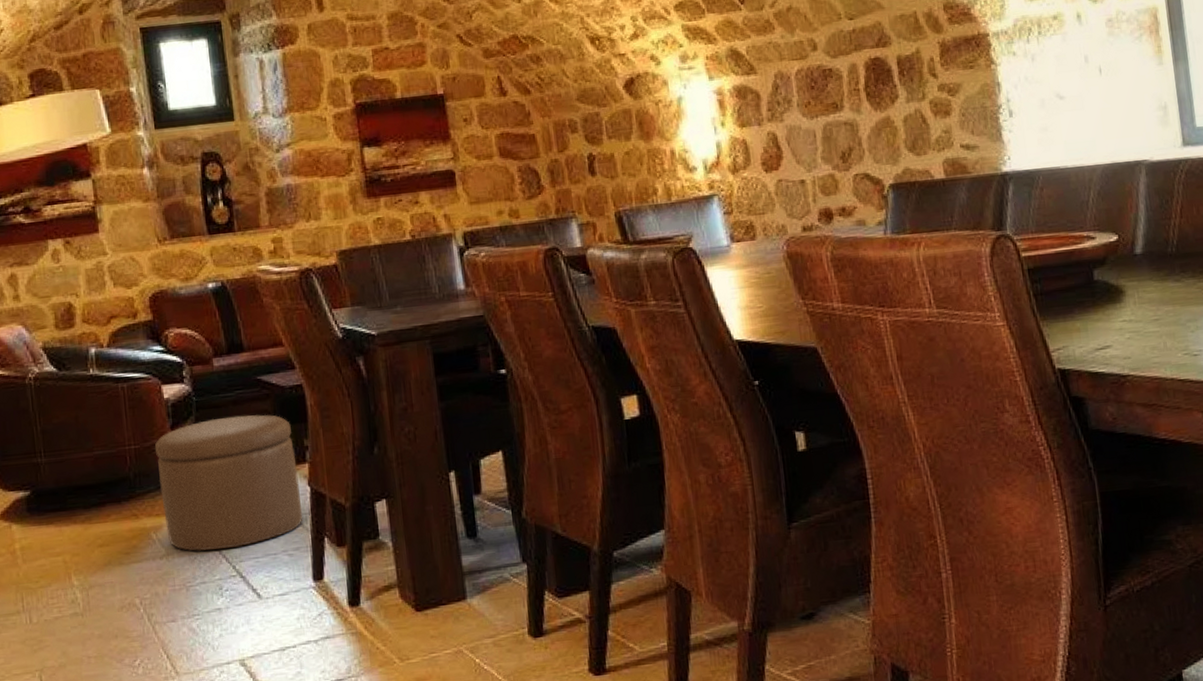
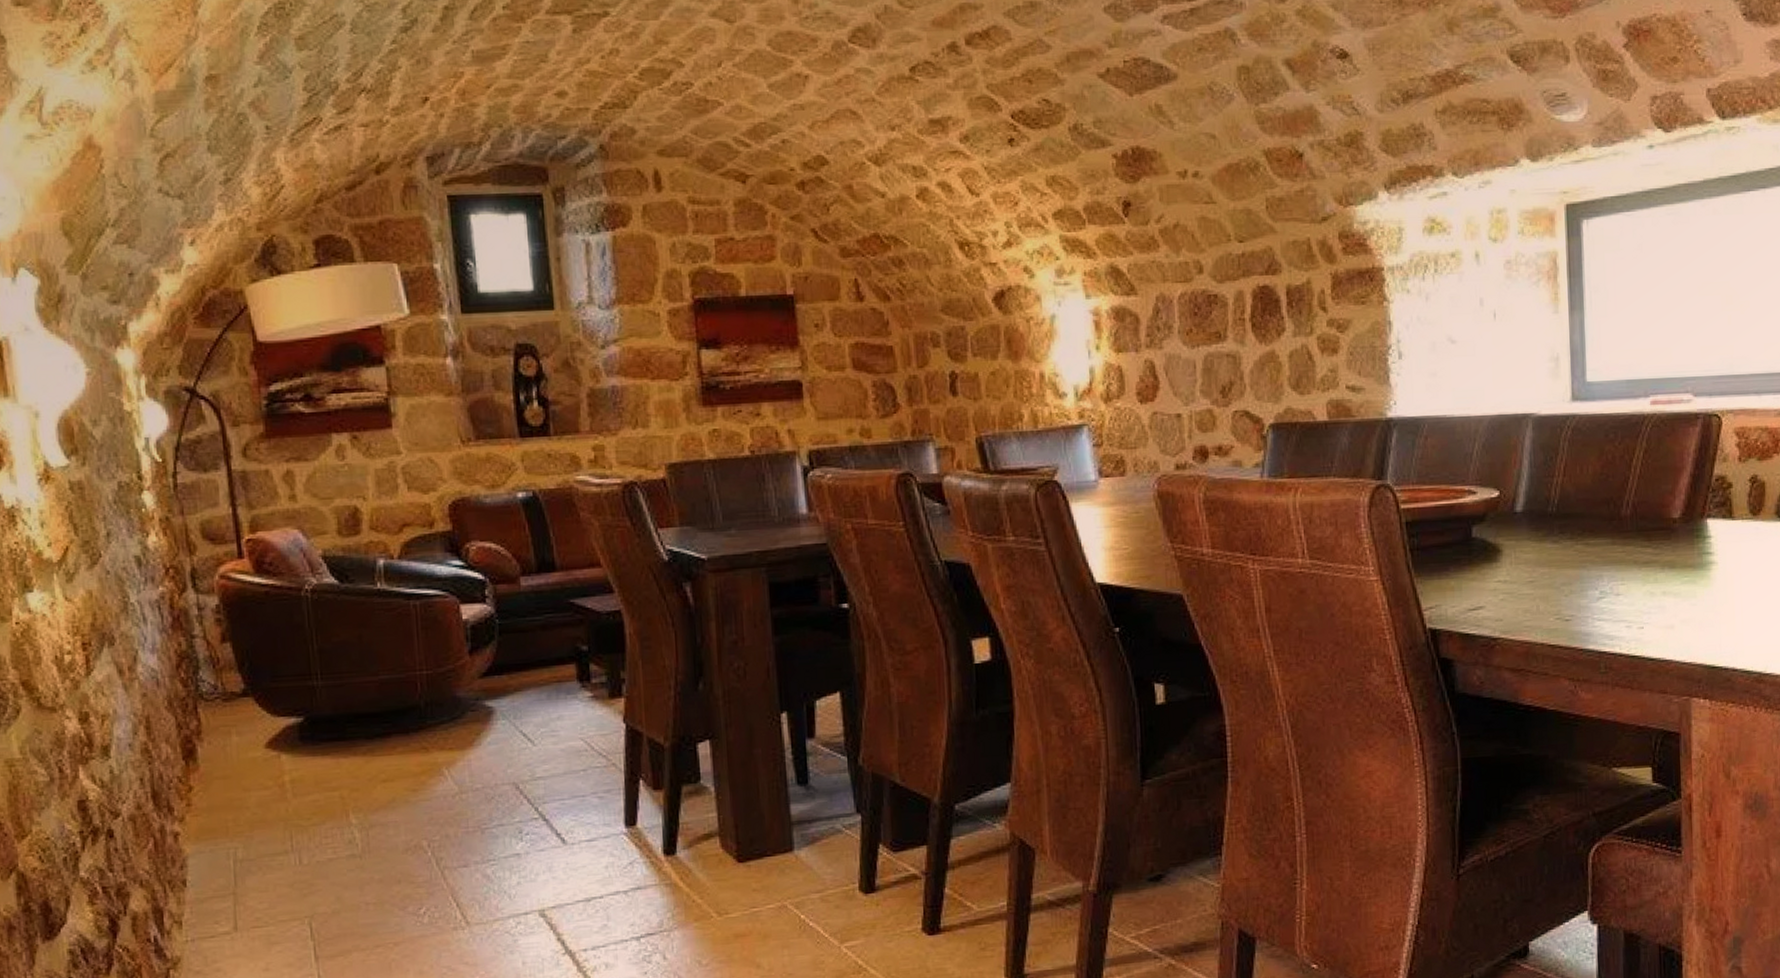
ottoman: present [154,414,303,551] -> none [449,641,616,790]

